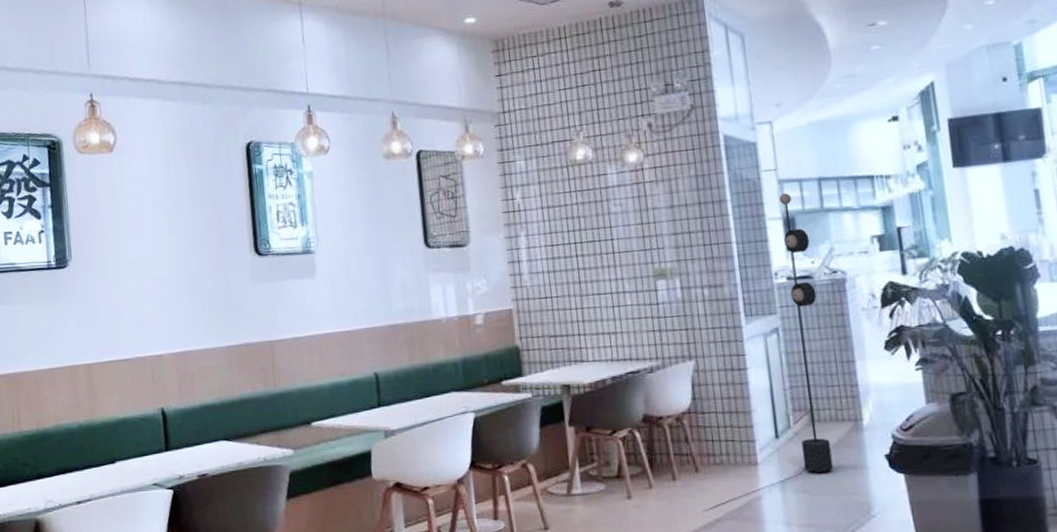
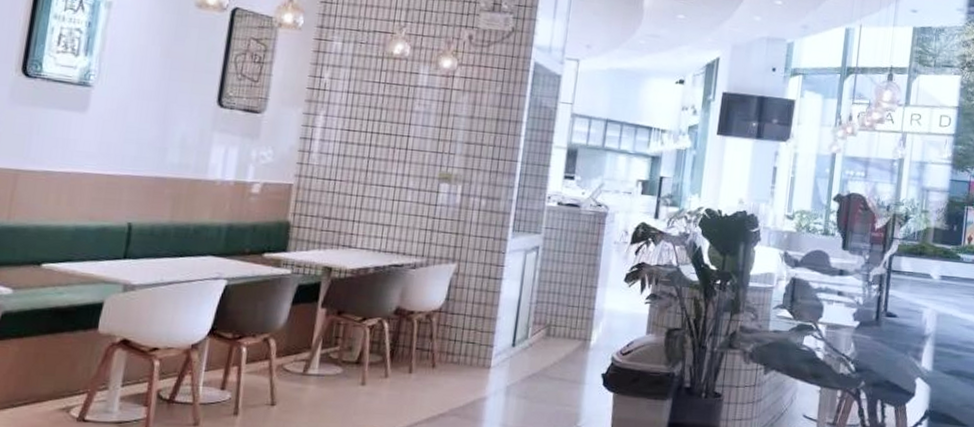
floor lamp: present [702,193,833,513] -> none [429,126,586,406]

